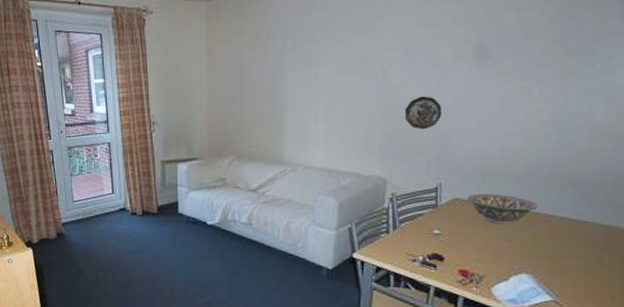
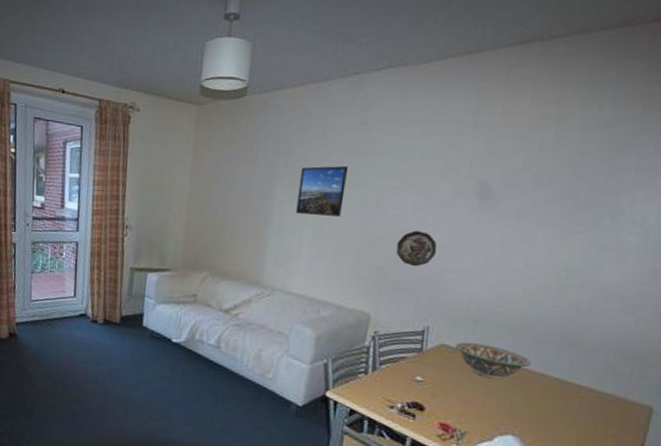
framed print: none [309,43,354,94] -> present [296,165,349,217]

